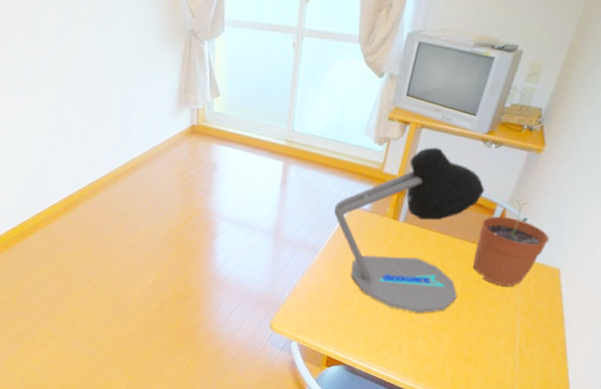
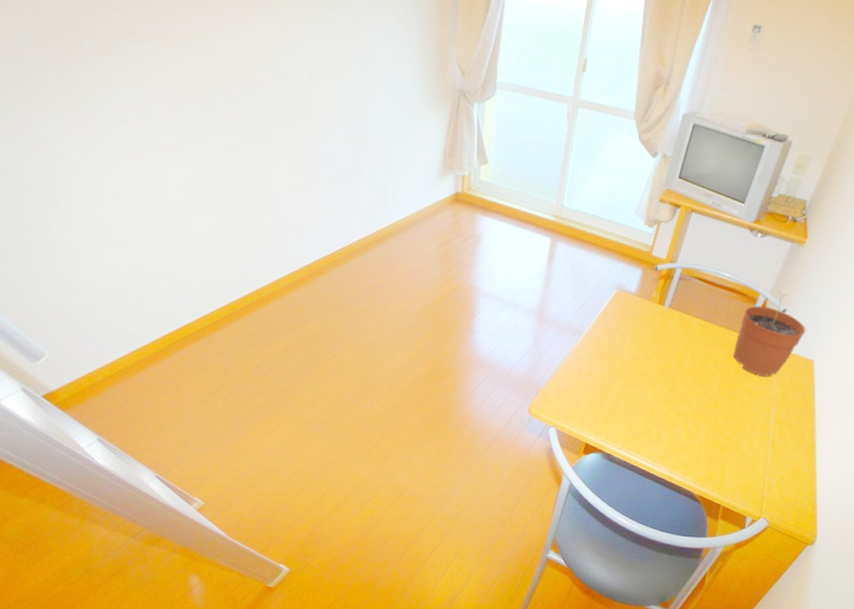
desk lamp: present [334,147,485,314] -> none [600,232,749,401]

